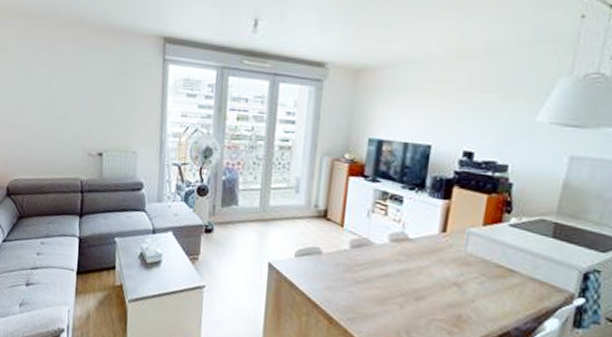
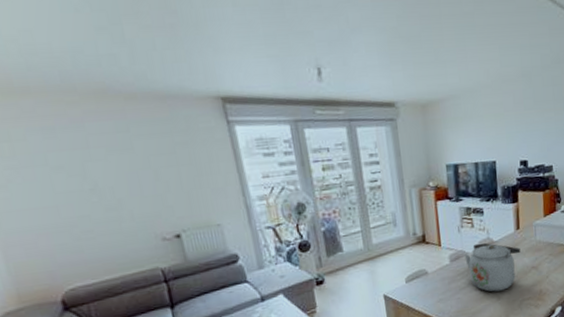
kettle: none [368,235,442,300] -> present [464,243,521,292]

